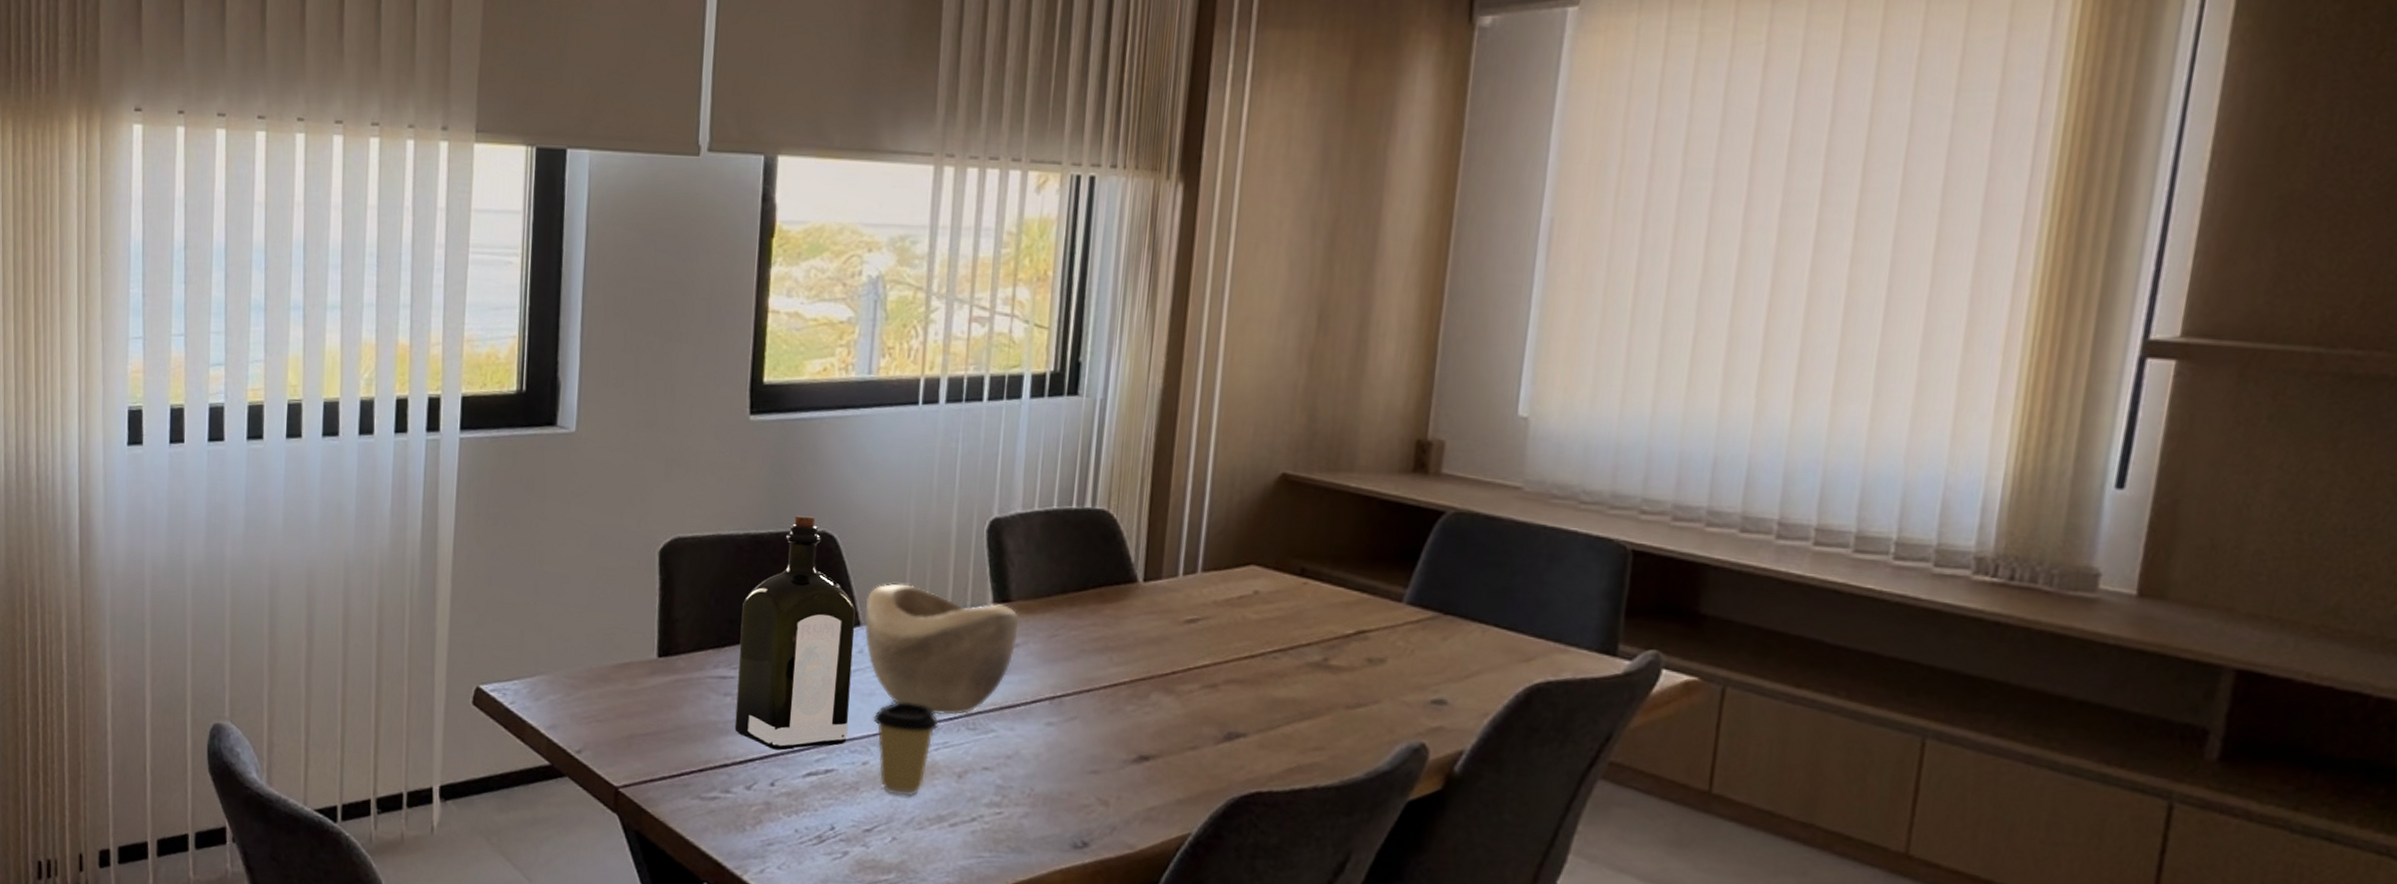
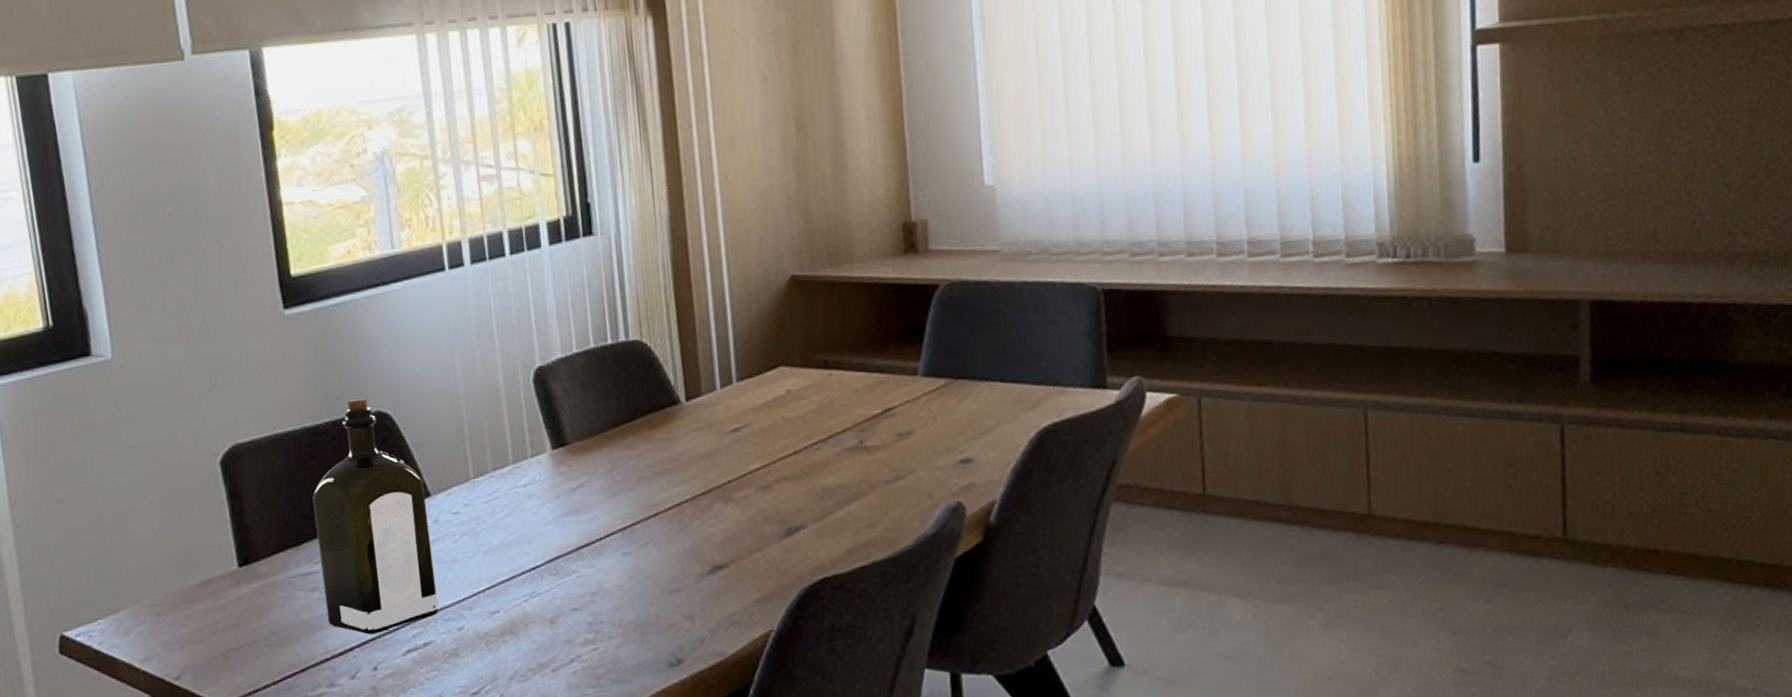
decorative bowl: present [864,583,1019,715] -> none [431,446,581,568]
coffee cup: present [873,702,939,797] -> none [459,560,523,654]

